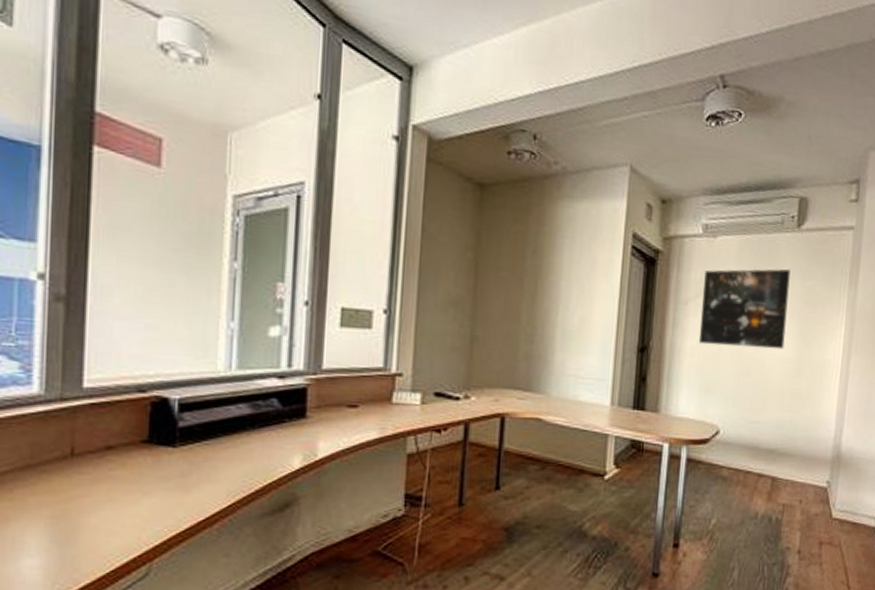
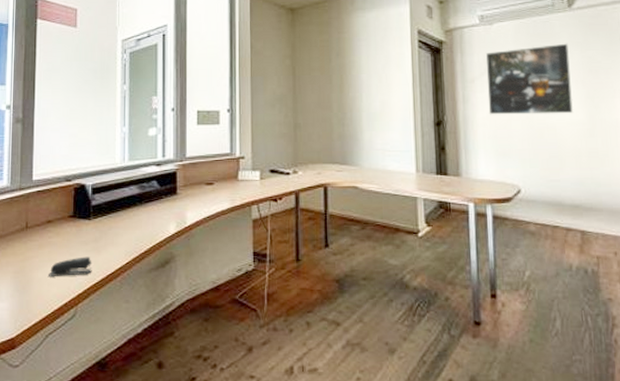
stapler: none [107,496,177,523] -> present [49,256,92,276]

